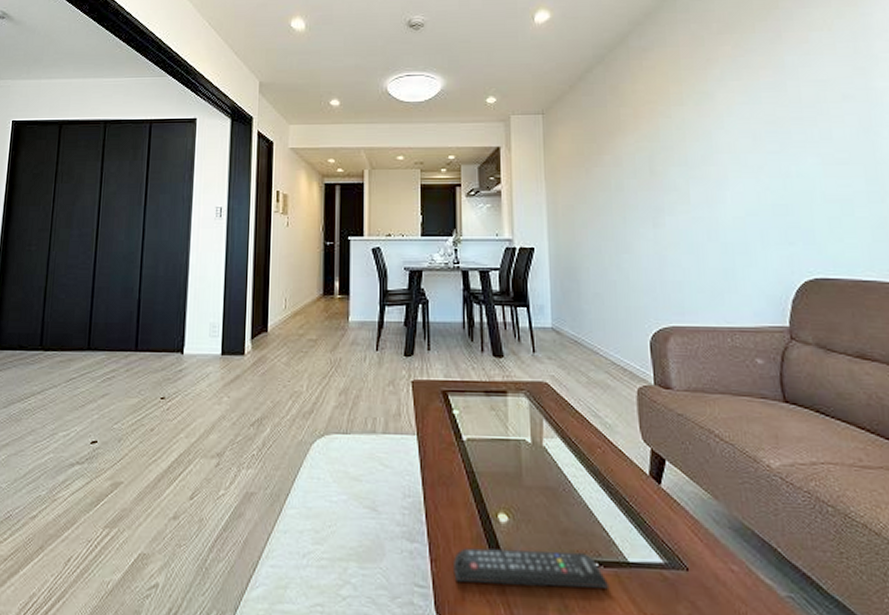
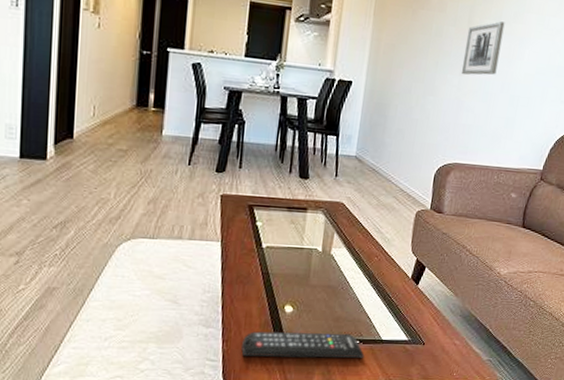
wall art: none [651,167,697,226] -> present [462,21,505,76]

